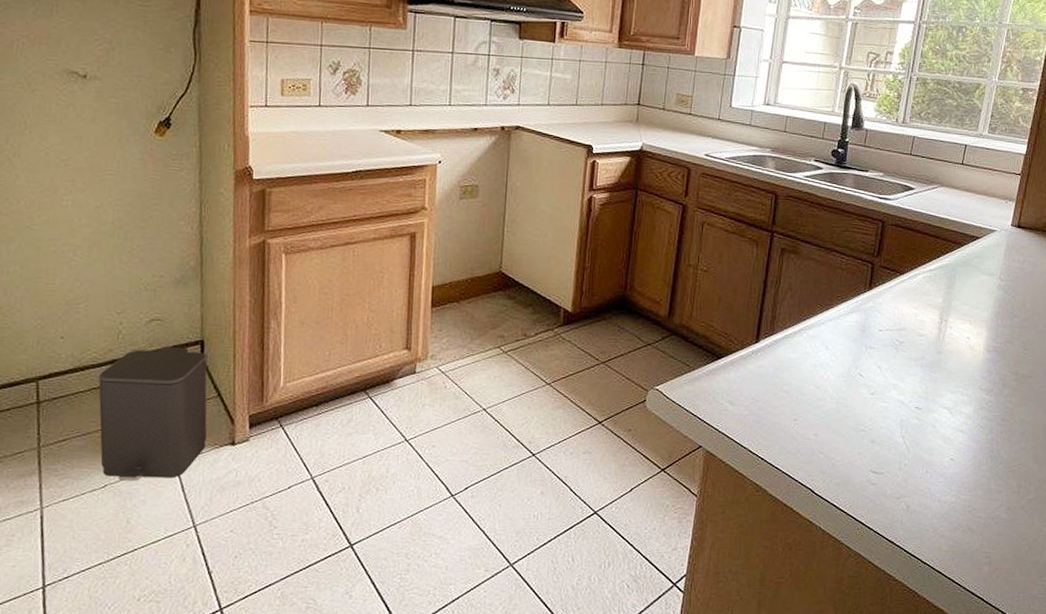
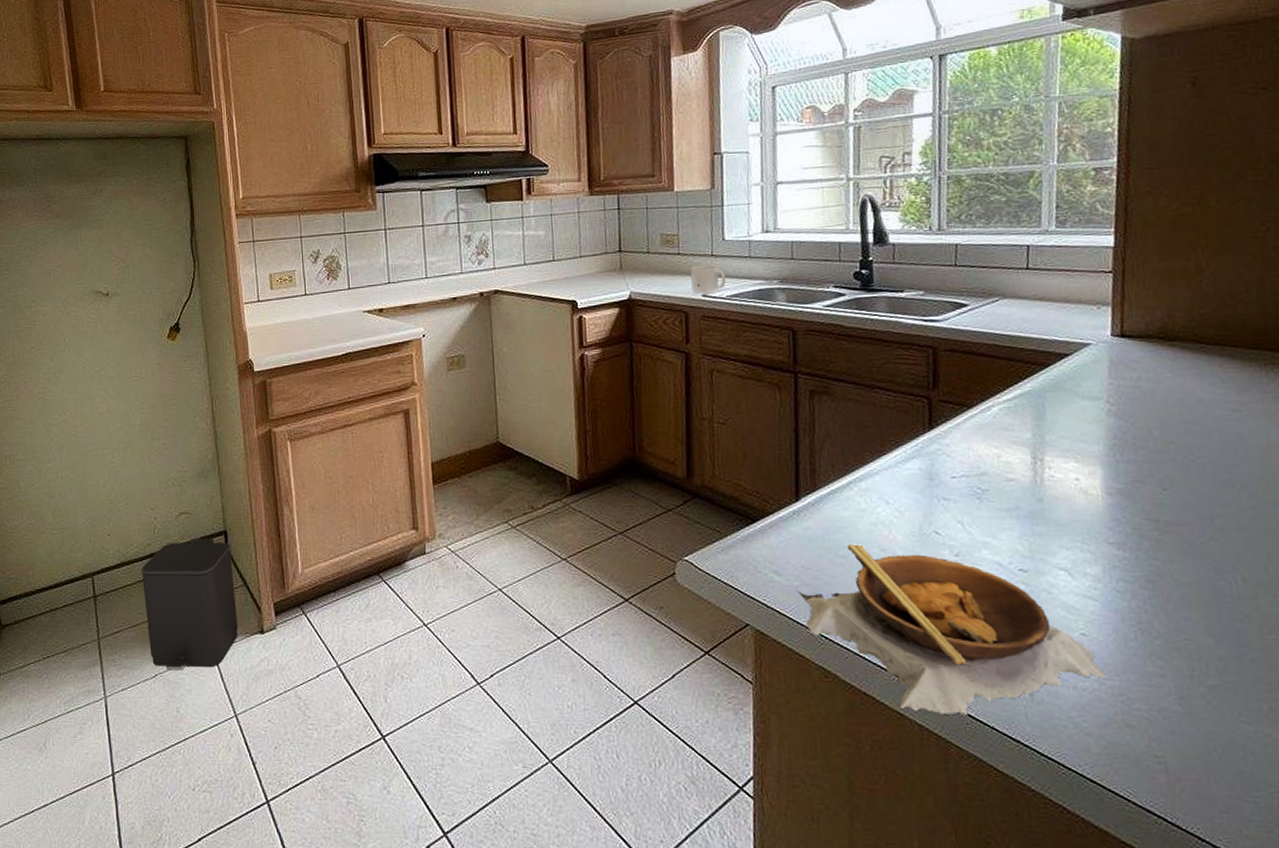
mug: none [697,127,728,154] -> present [690,265,727,295]
soup bowl: none [744,381,962,523] -> present [796,544,1106,716]

